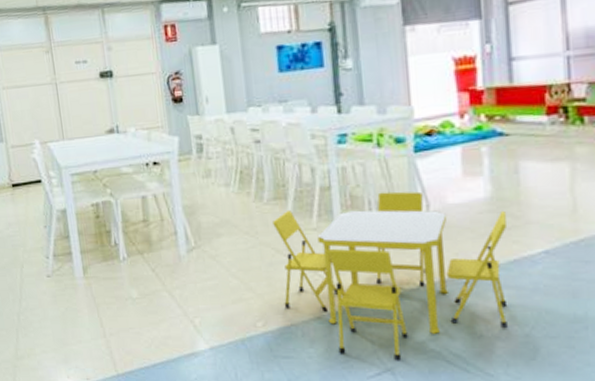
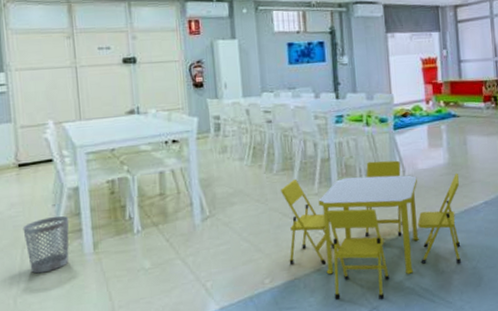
wastebasket: none [20,237,62,293] -> present [22,215,70,274]

